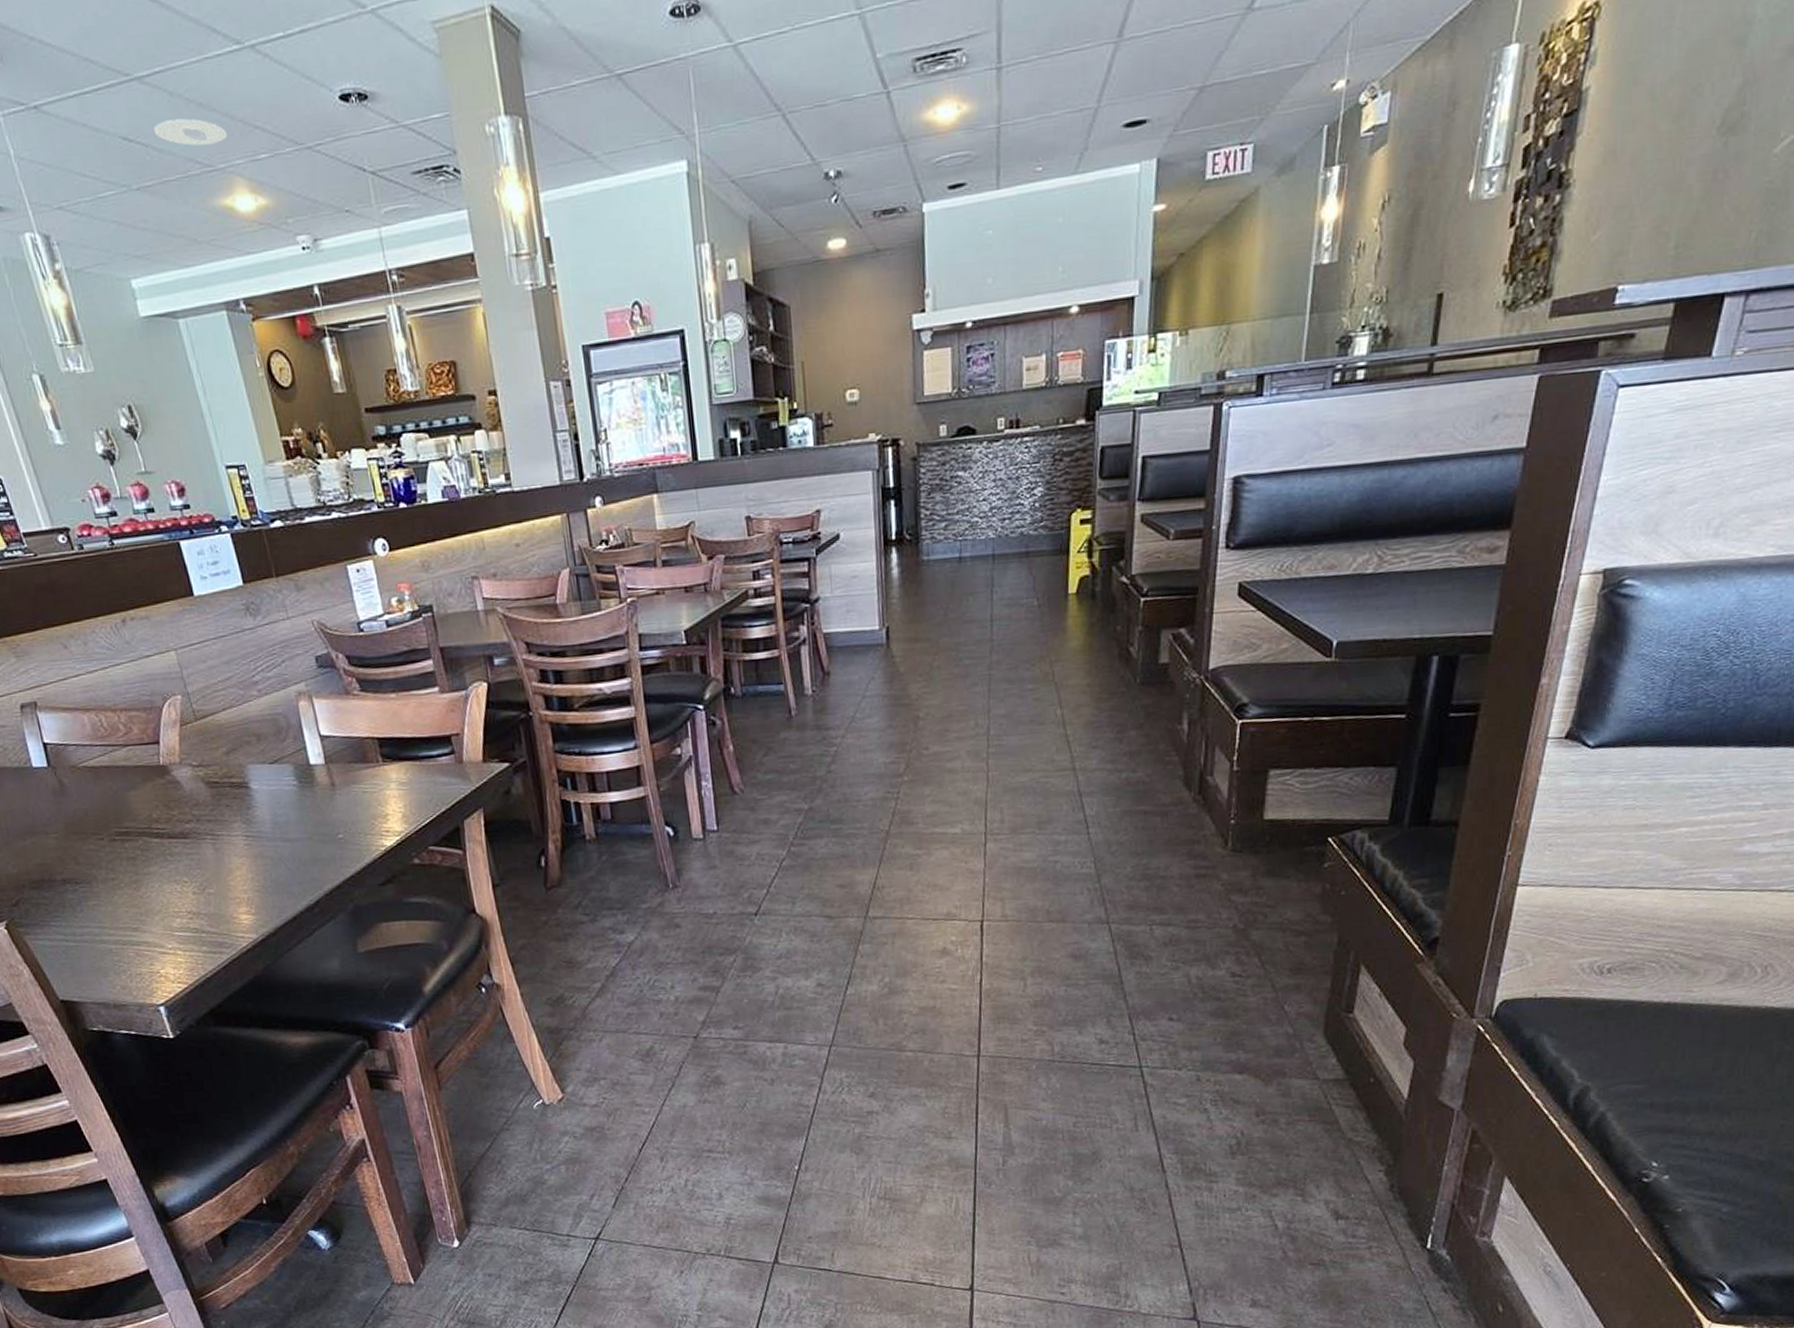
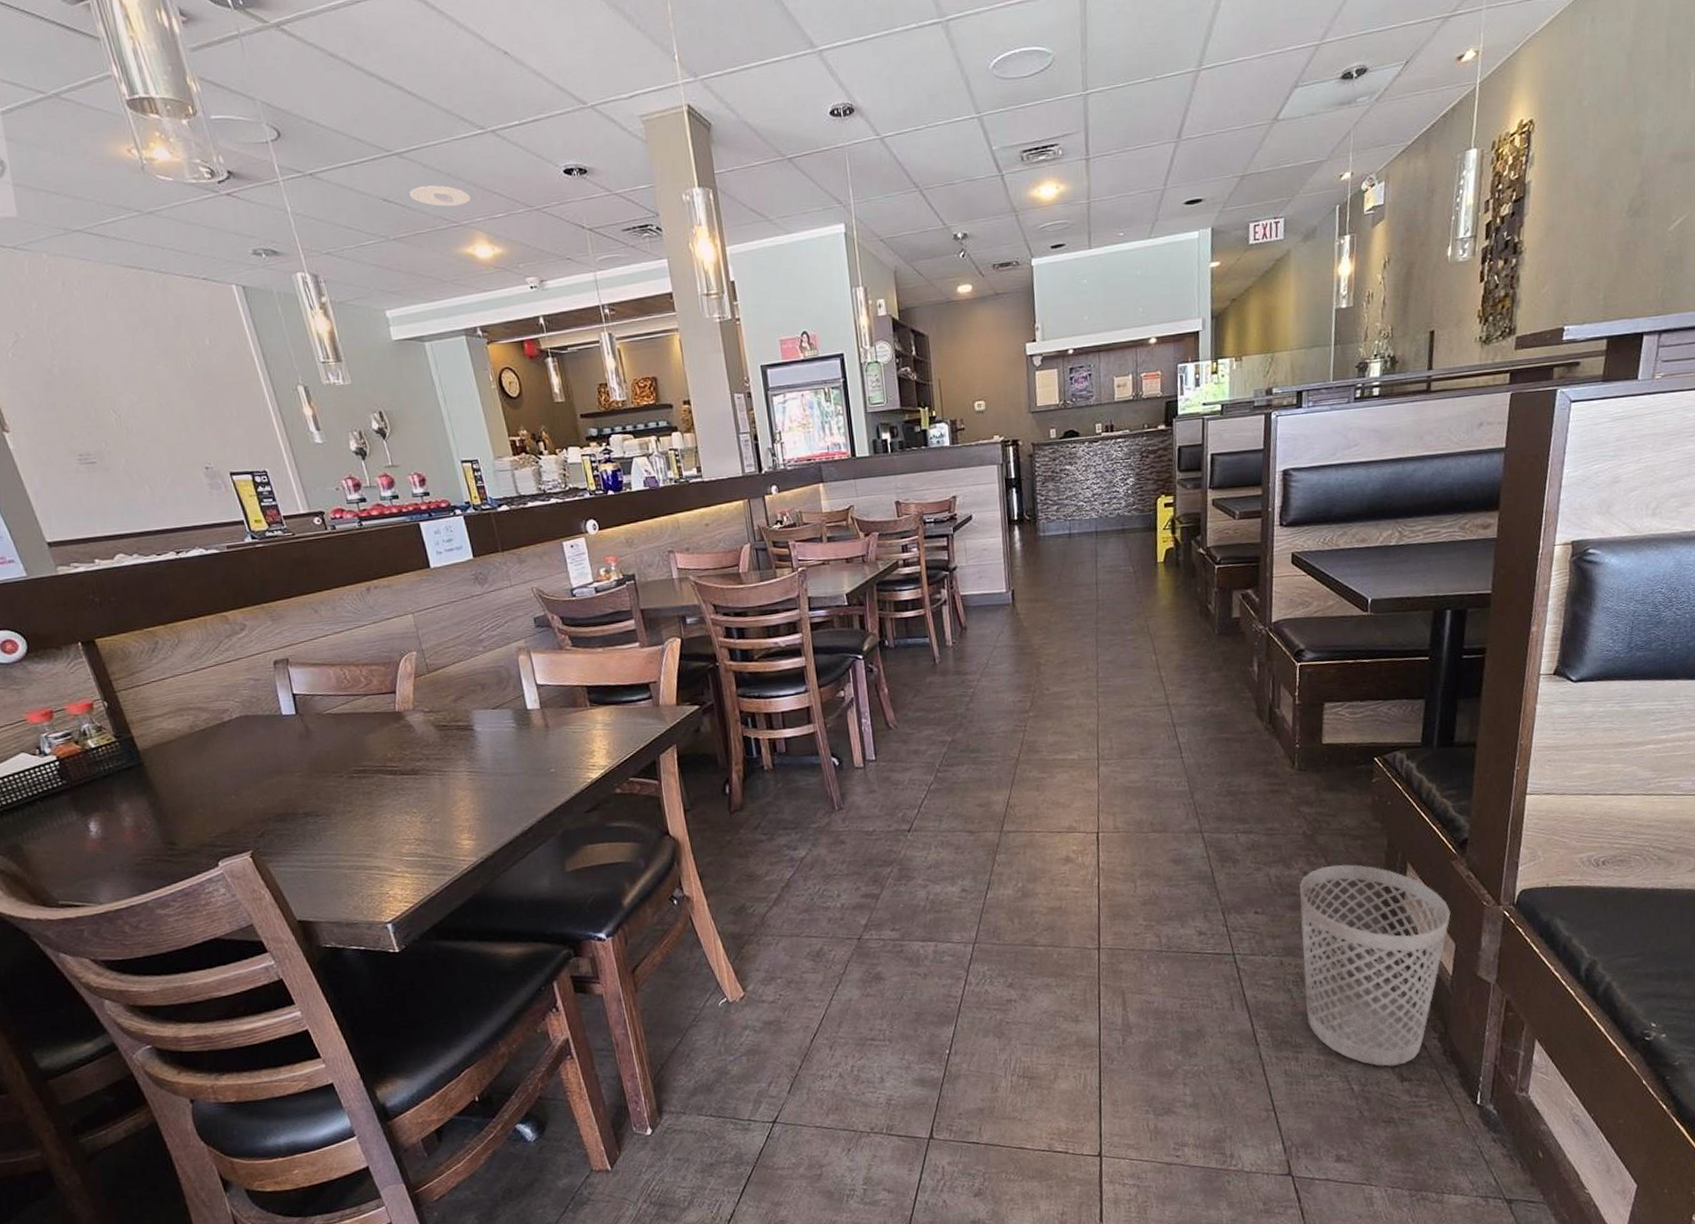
wastebasket: none [1224,965,1411,1202] -> present [1299,864,1451,1066]

